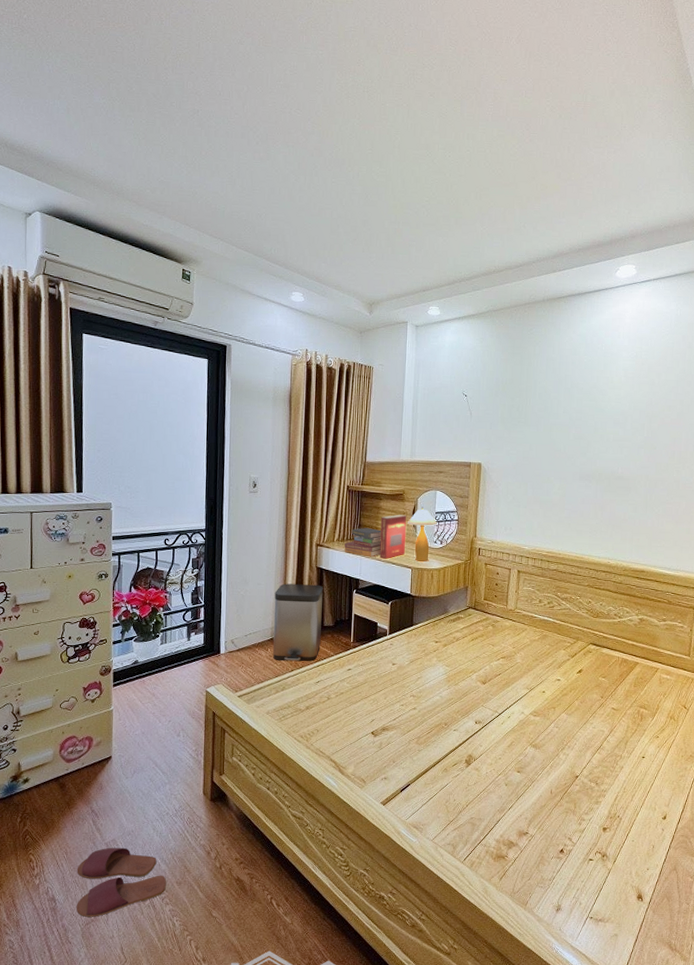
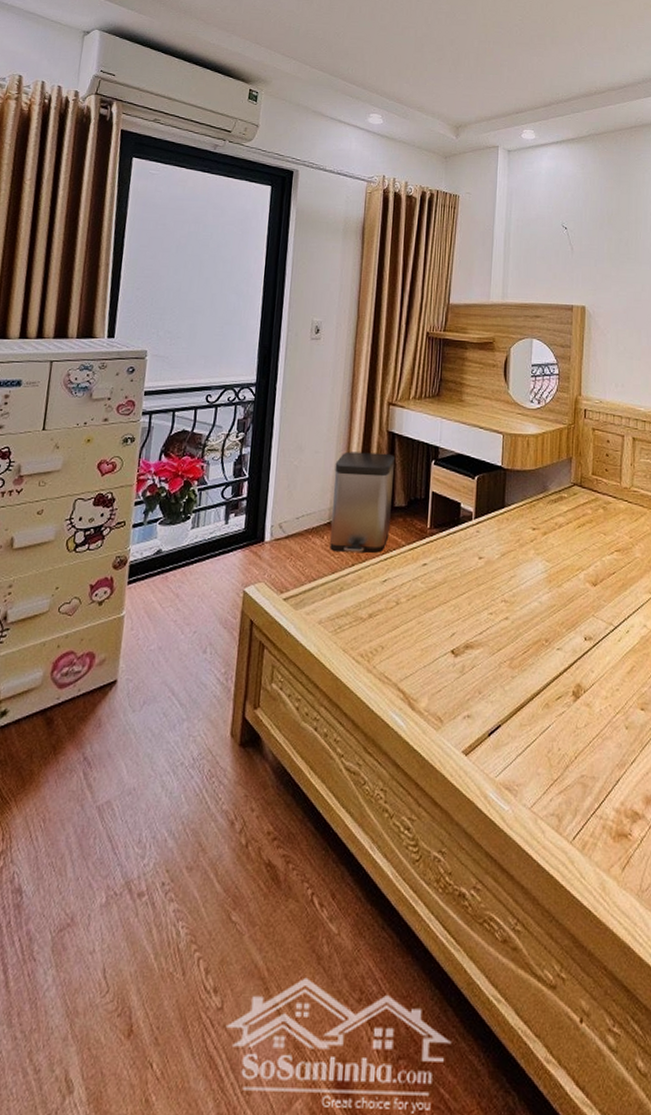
slippers: present [76,847,166,917] -> none [48,812,173,920]
books: present [344,528,382,557] -> none [421,383,467,420]
book: present [379,514,407,559] -> none [464,367,498,422]
table lamp: present [407,506,438,562] -> none [497,357,535,425]

